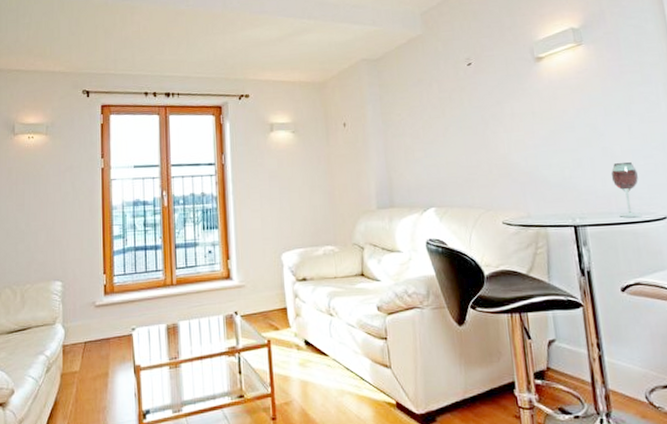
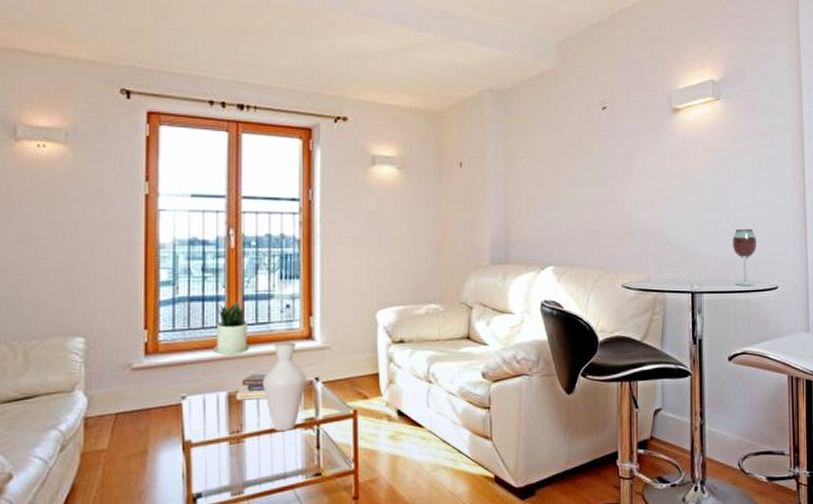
planter: none [154,249,183,294] -> present [212,301,251,355]
books: none [173,309,198,332] -> present [236,373,268,400]
vase: none [193,282,228,359] -> present [263,342,307,432]

